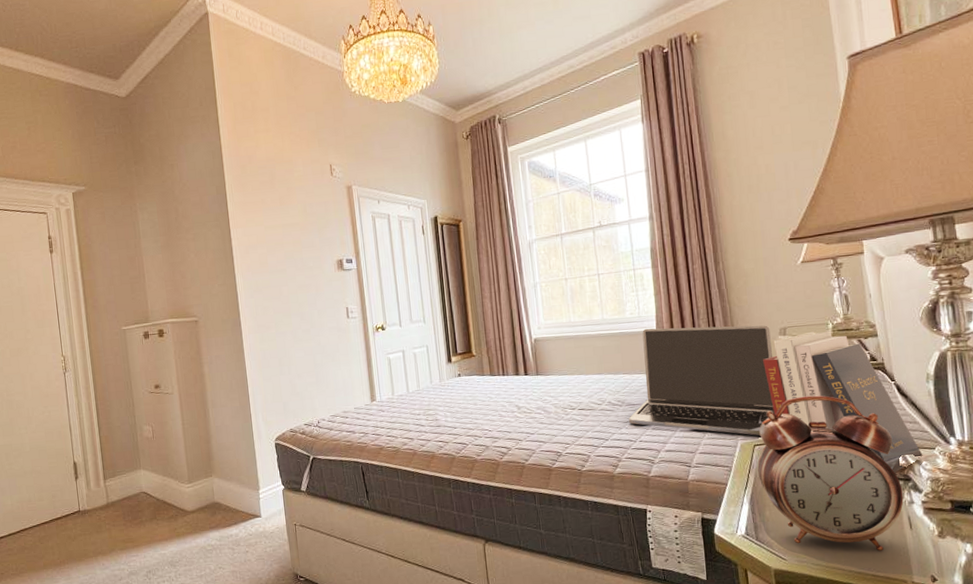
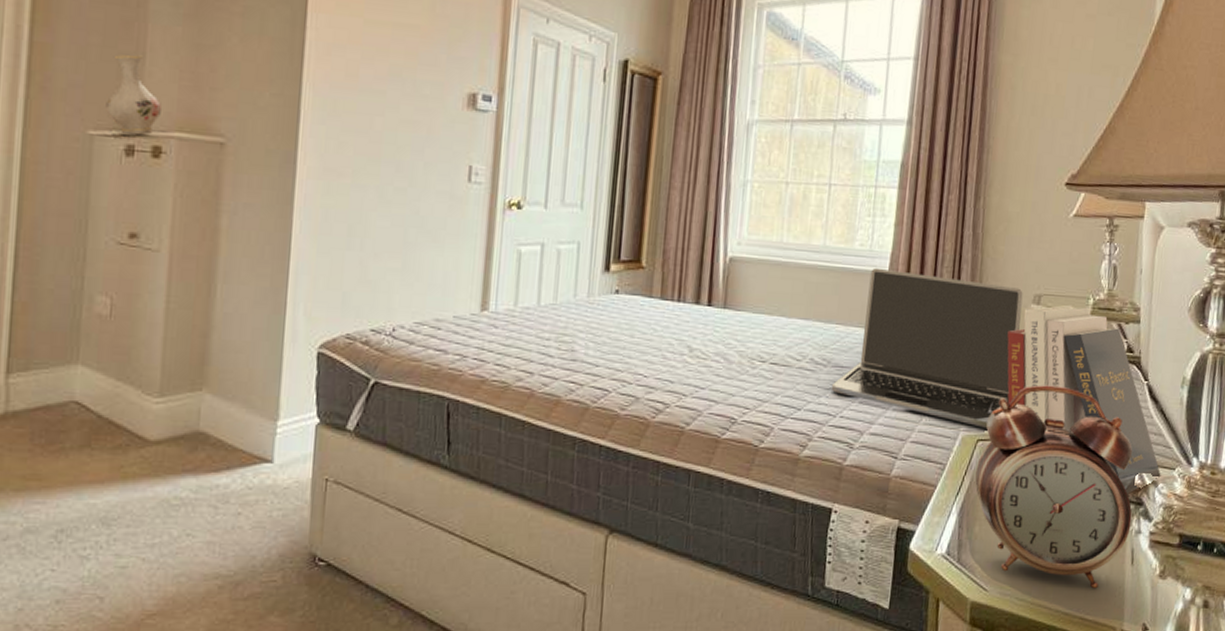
vase: none [128,276,160,327] -> present [106,55,163,137]

